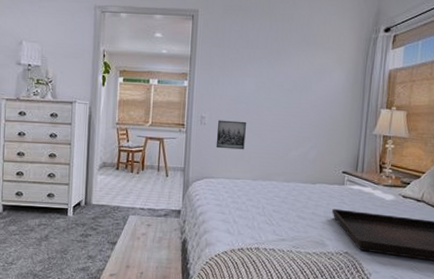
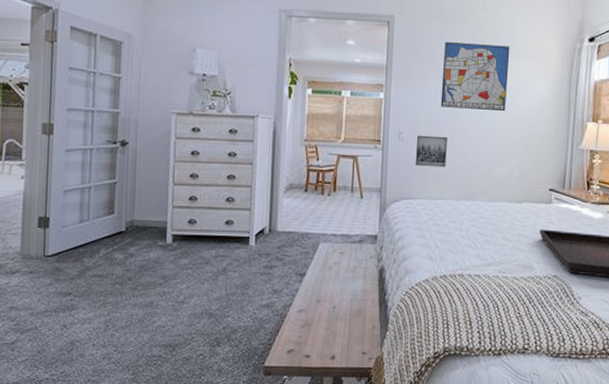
wall art: none [240,34,307,99] -> present [440,42,510,112]

